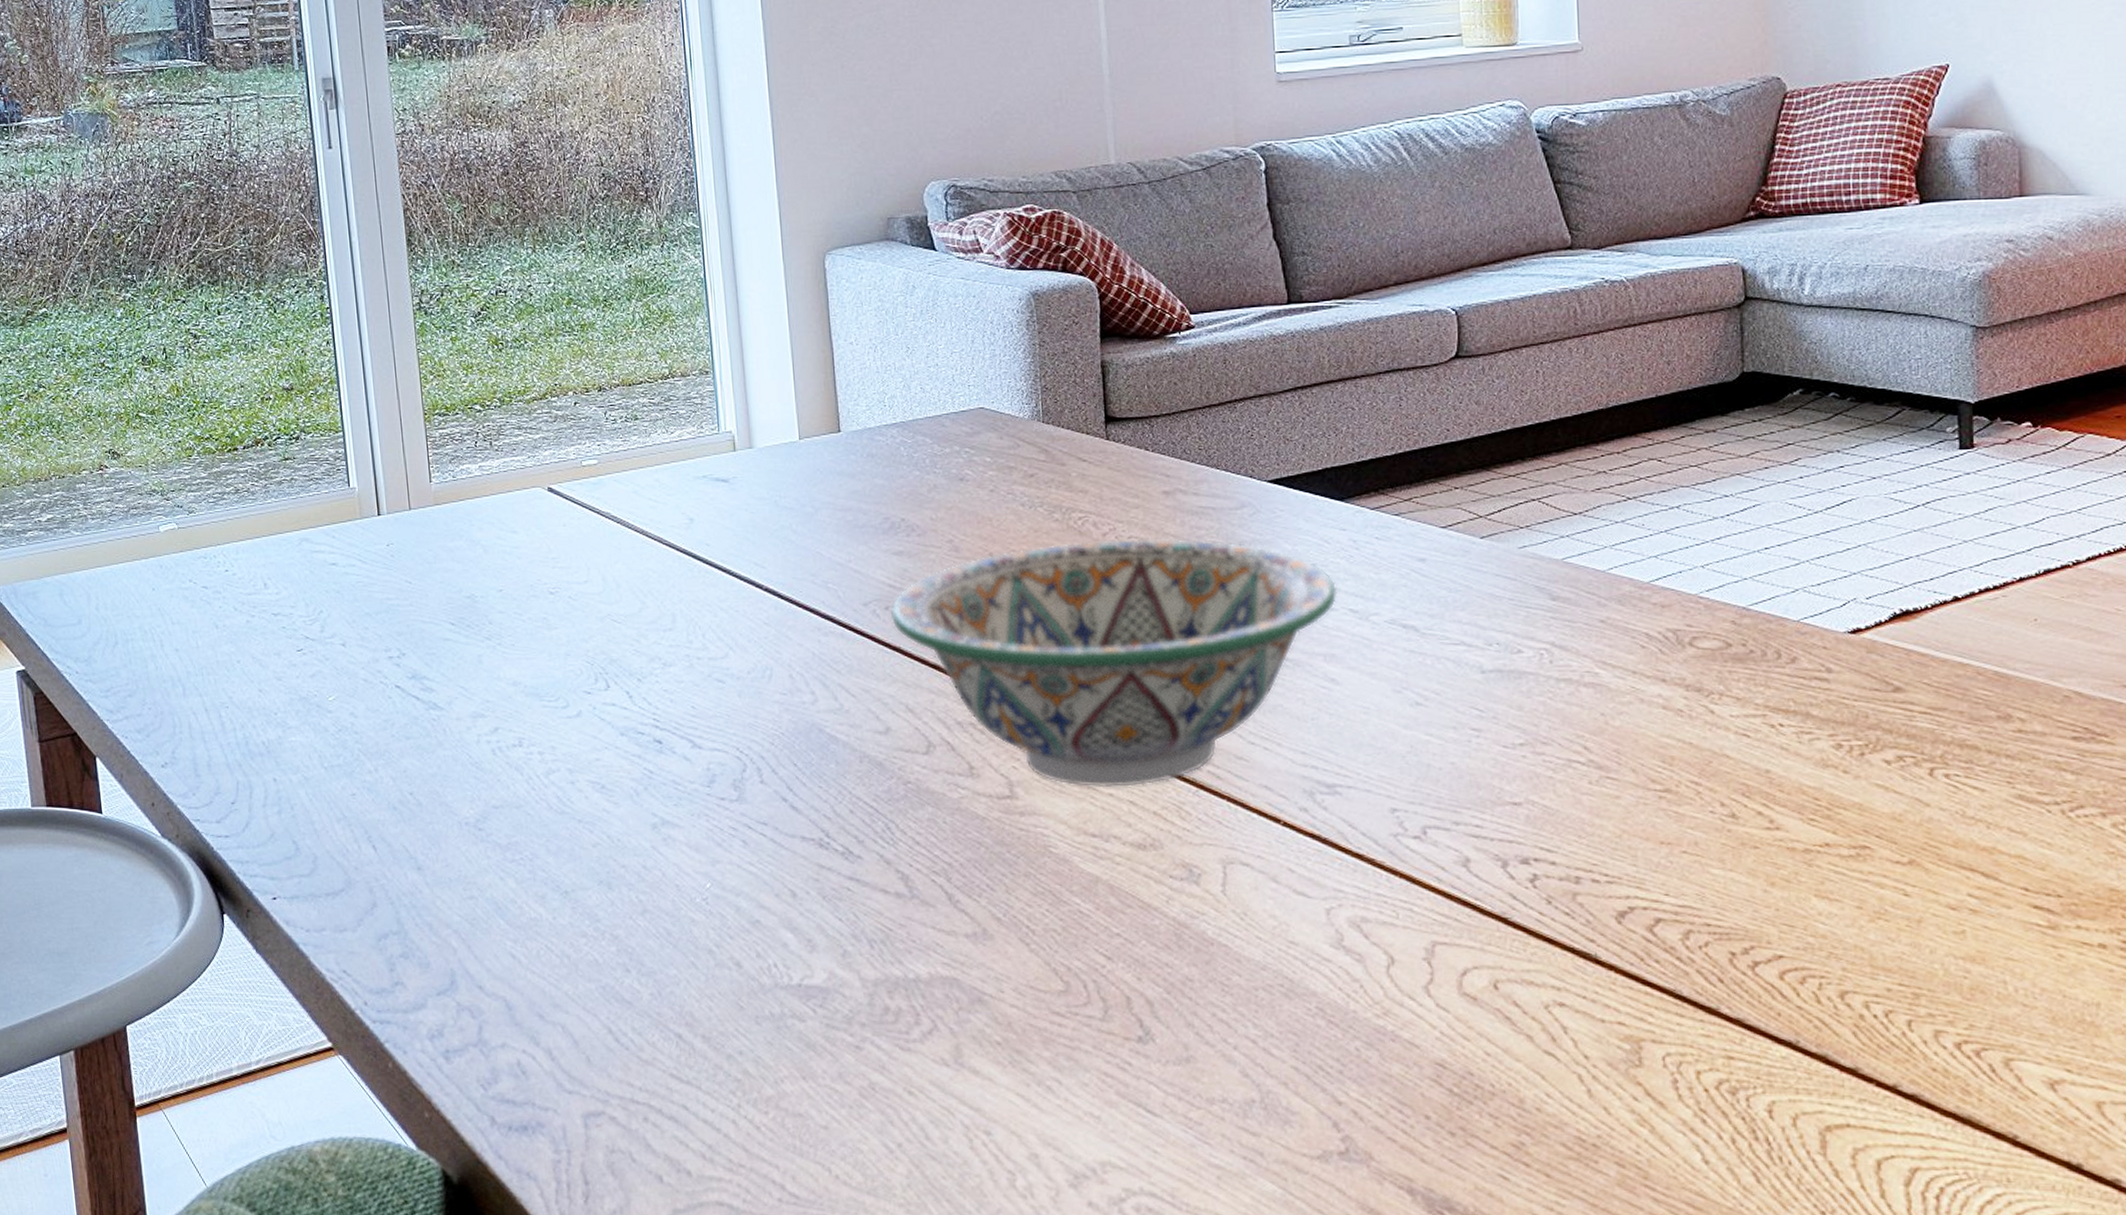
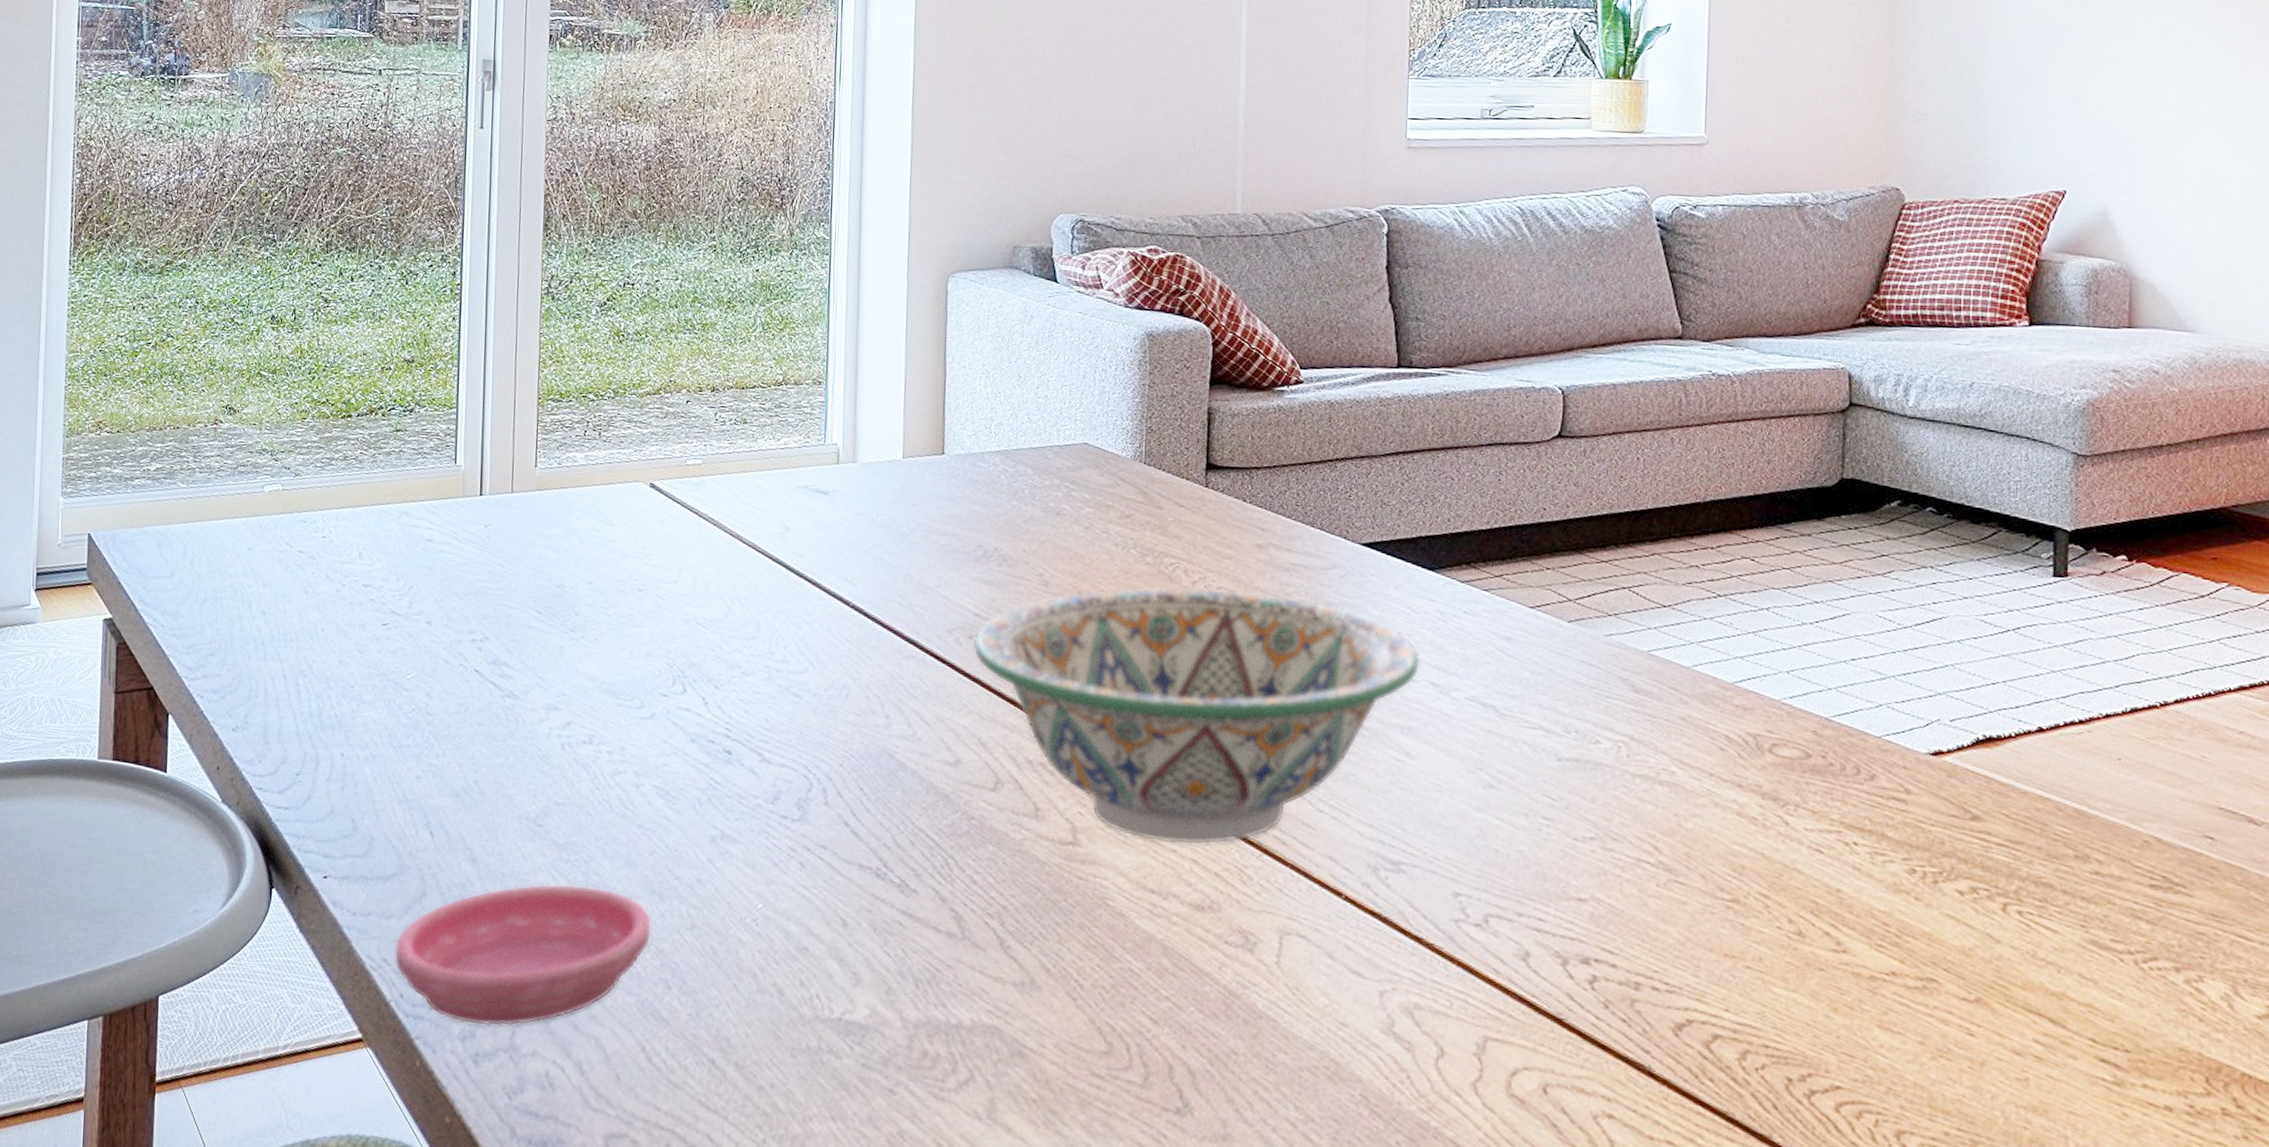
saucer: none [352,882,605,1024] -> present [394,883,652,1027]

